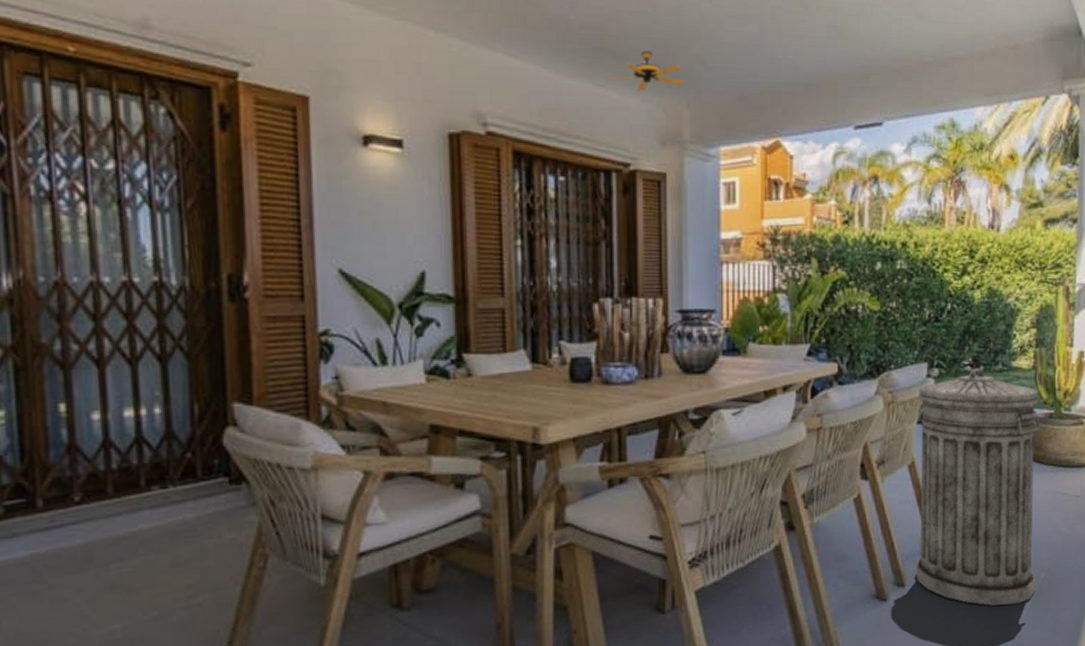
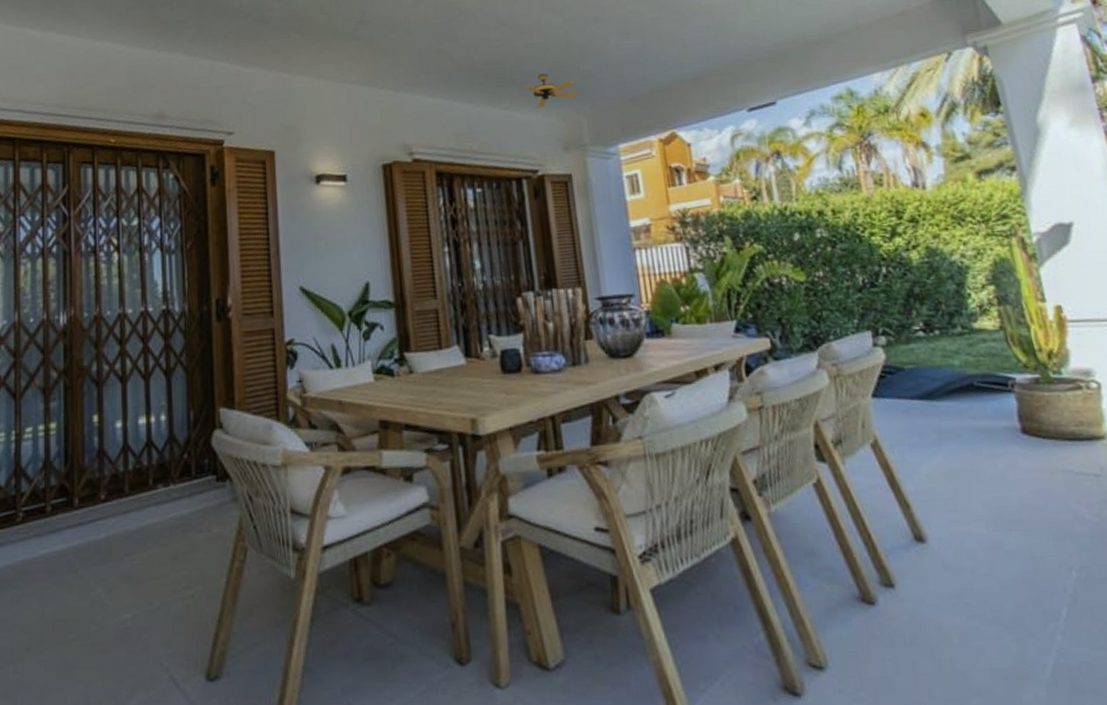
trash can: present [915,369,1040,606] -> none [866,333,1070,614]

